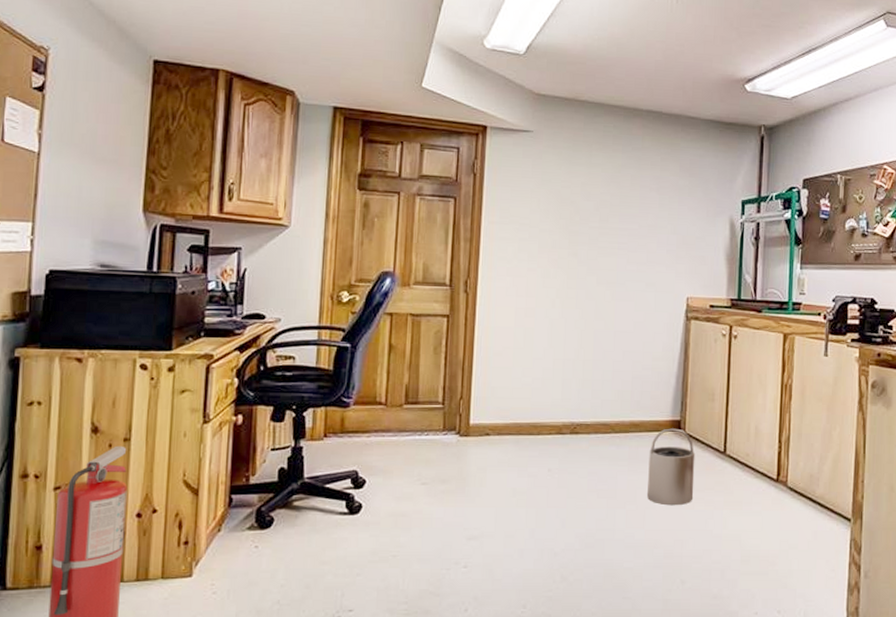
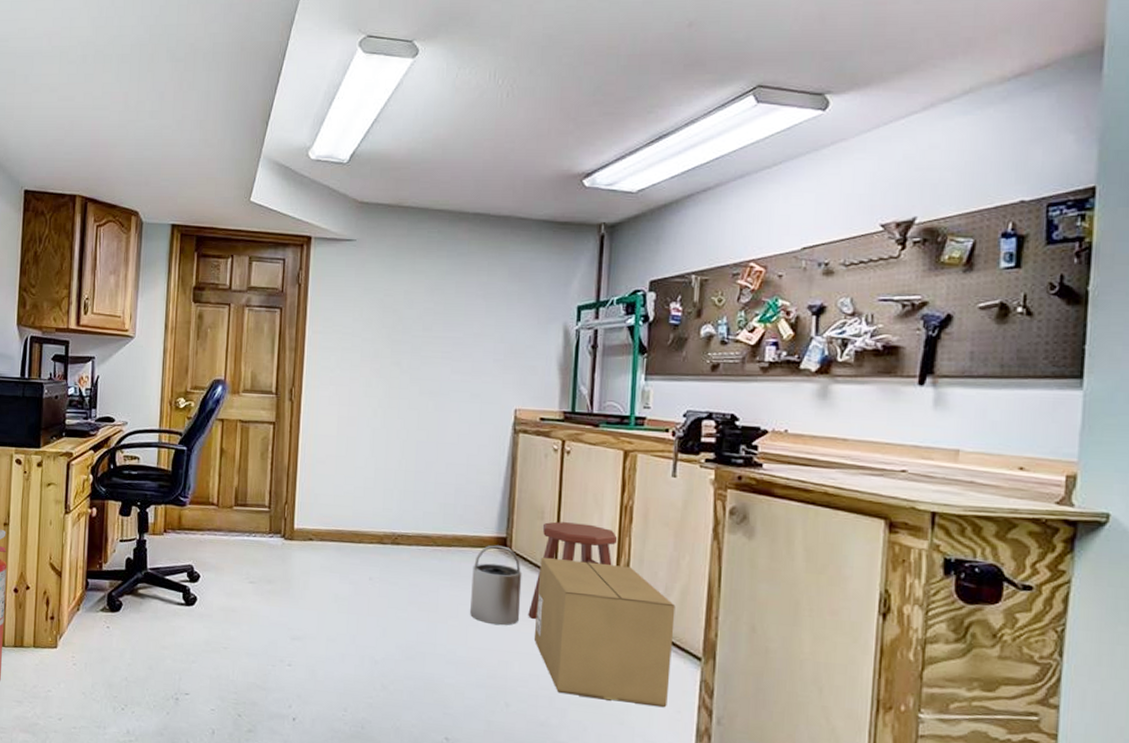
stool: none [701,402,779,496] -> present [528,521,618,619]
box: none [706,436,829,568] -> present [533,557,676,708]

